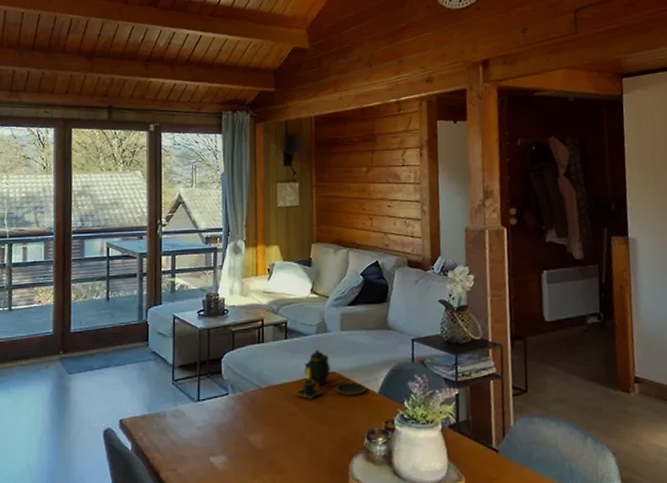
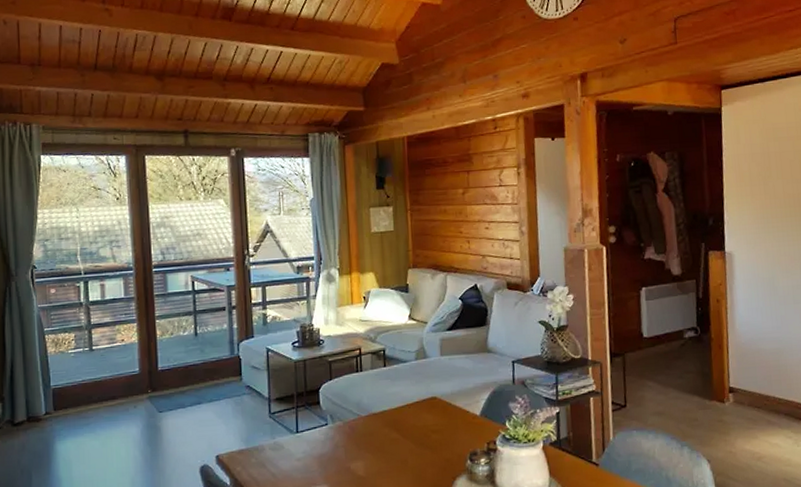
teapot: present [294,349,366,399] -> none [395,375,467,425]

